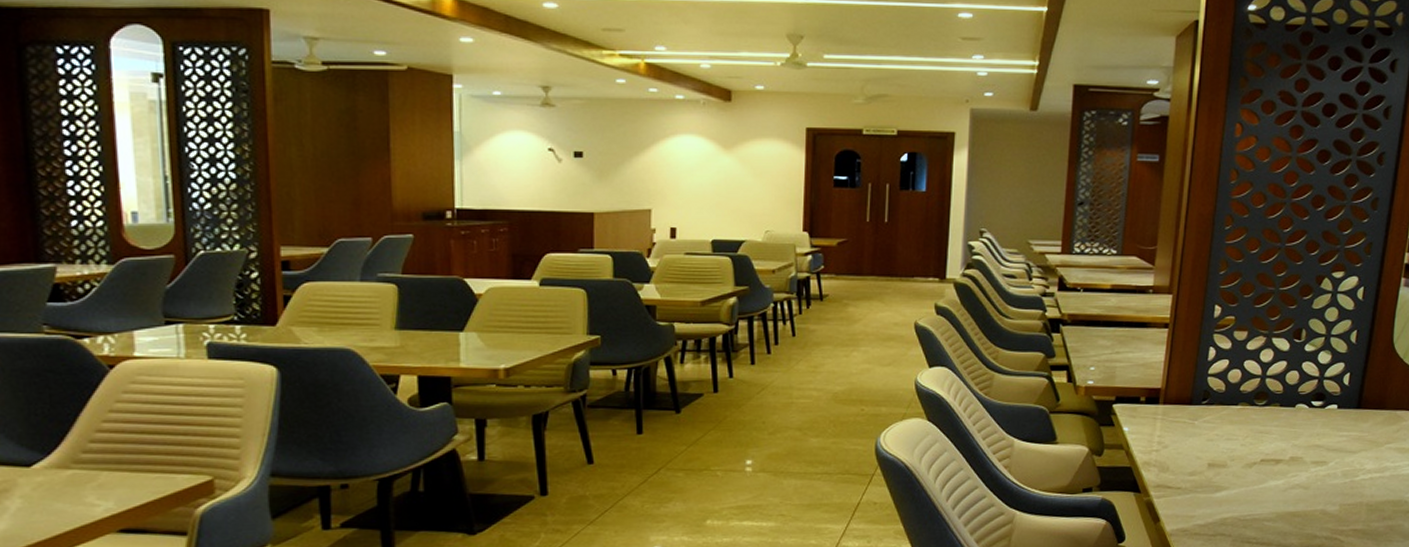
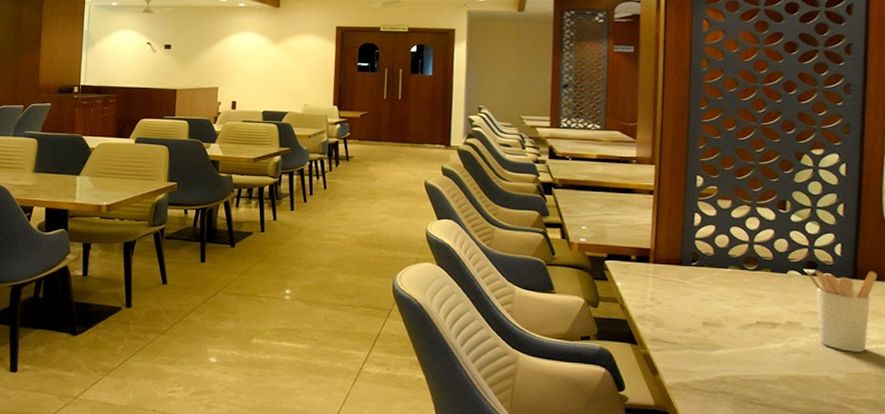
utensil holder: none [1314,399,1380,483] -> present [806,270,878,352]

